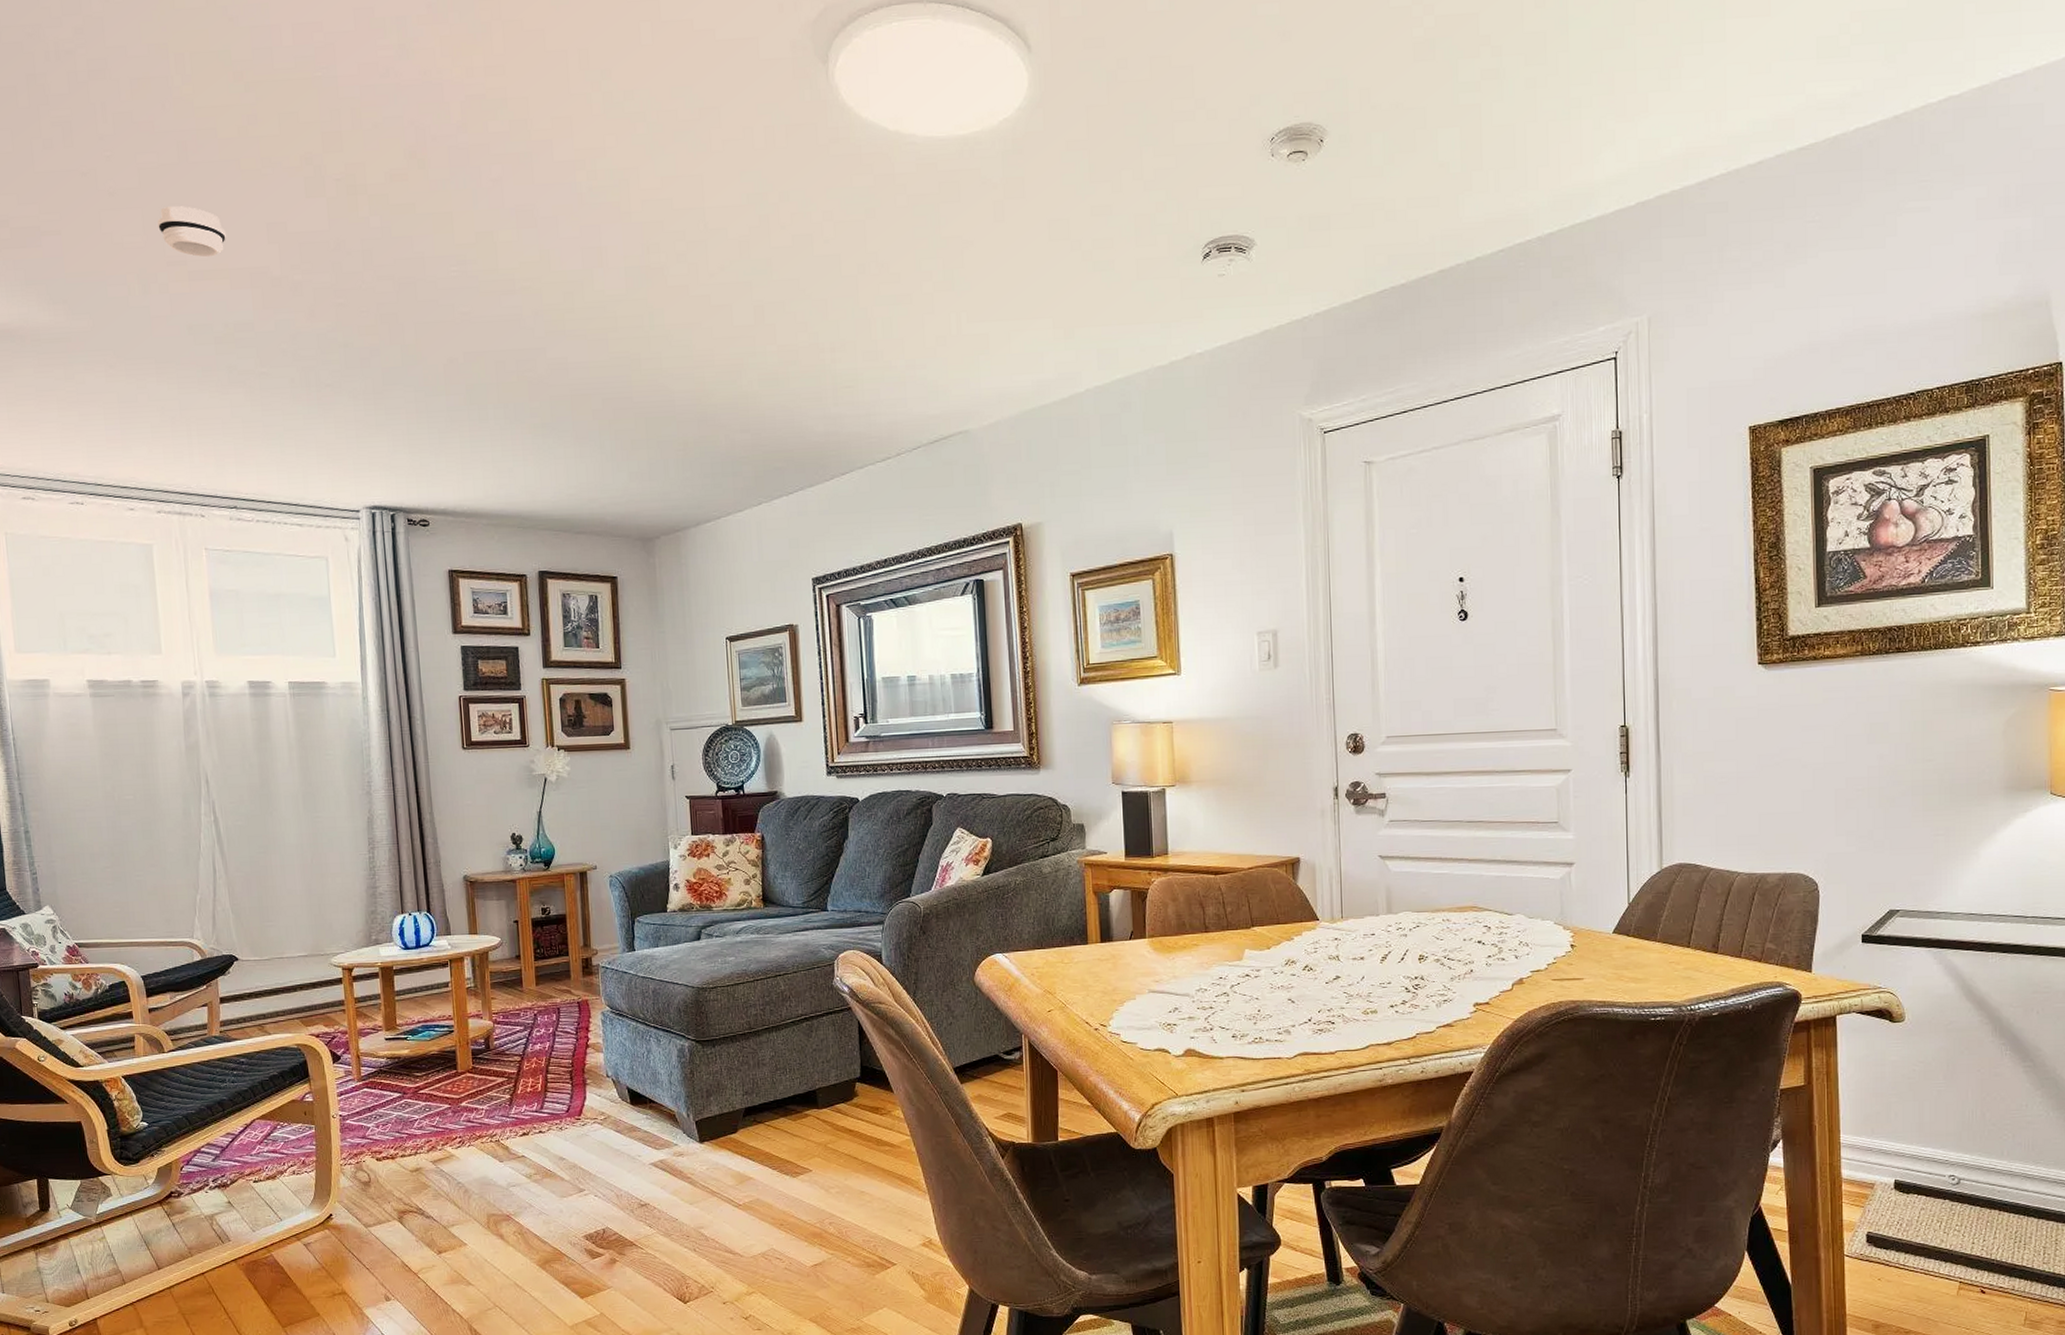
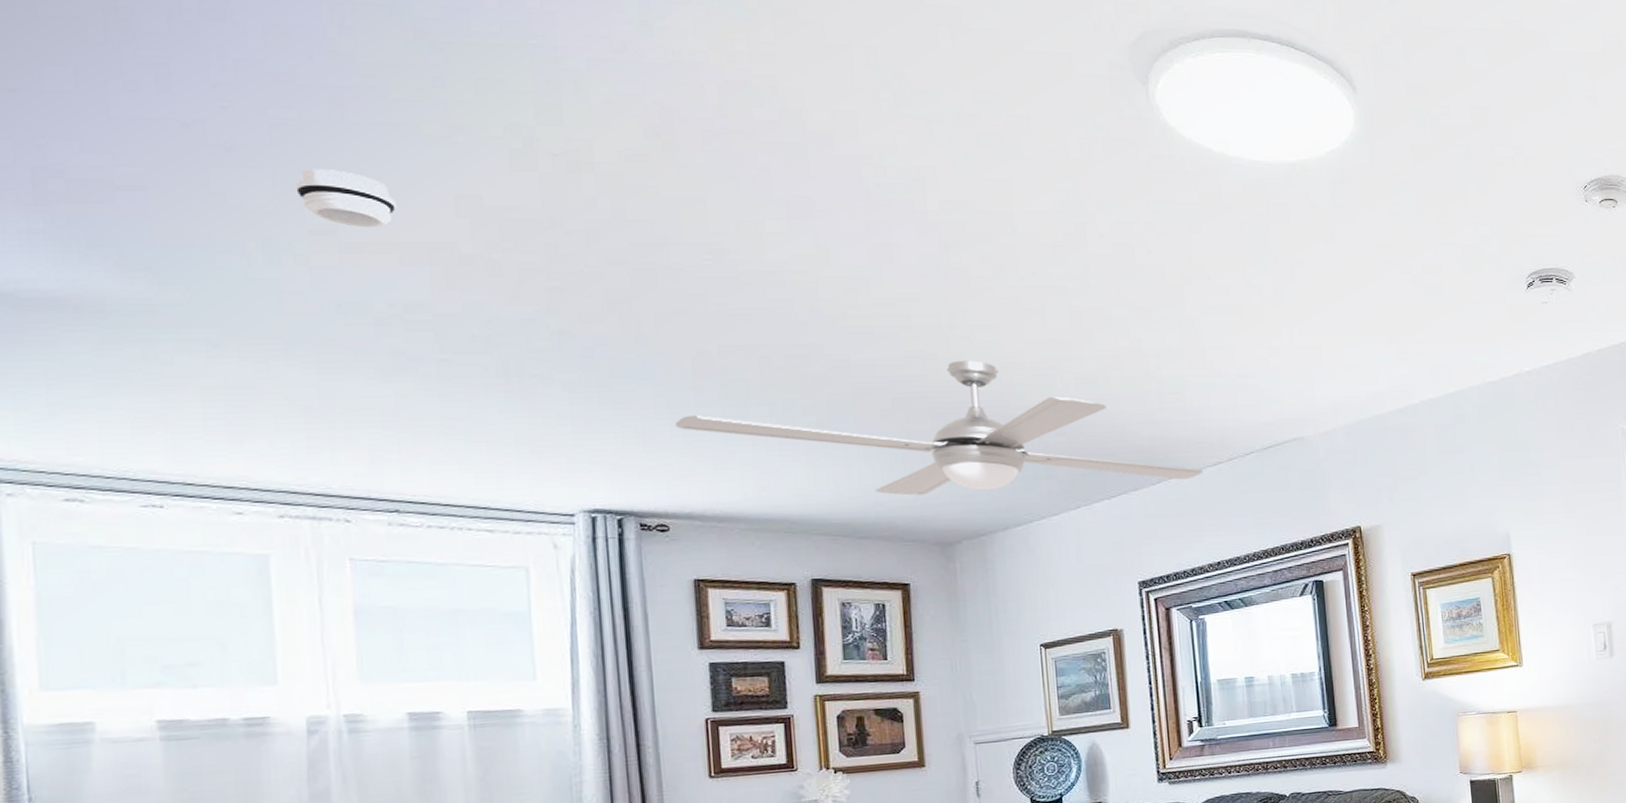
electric fan: none [432,359,874,493] -> present [675,360,1204,496]

